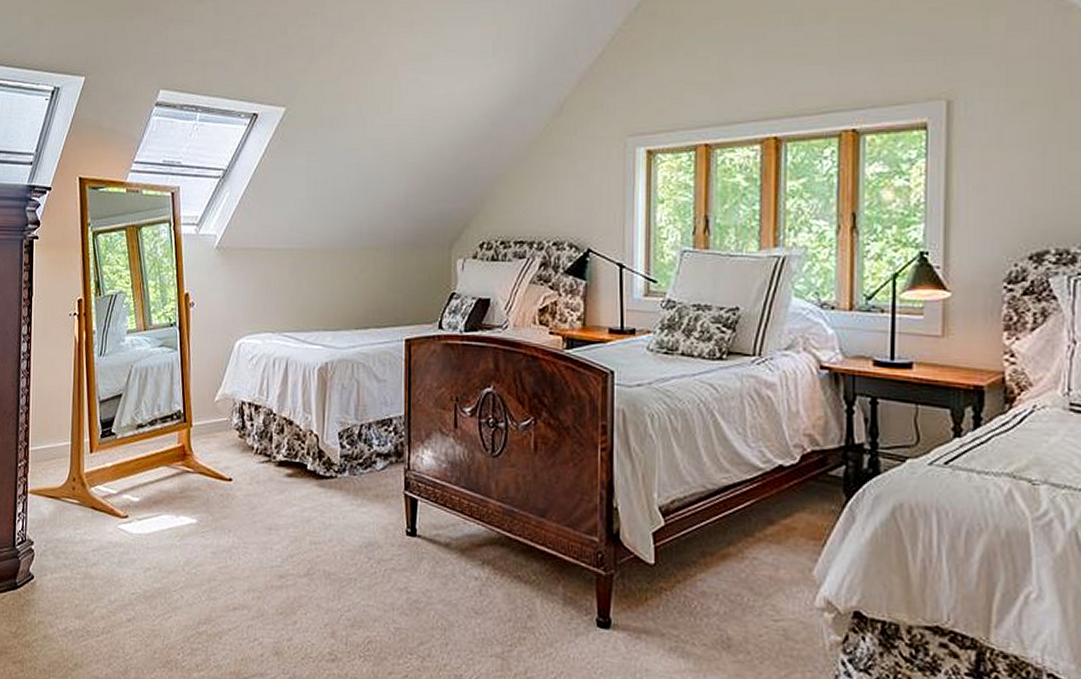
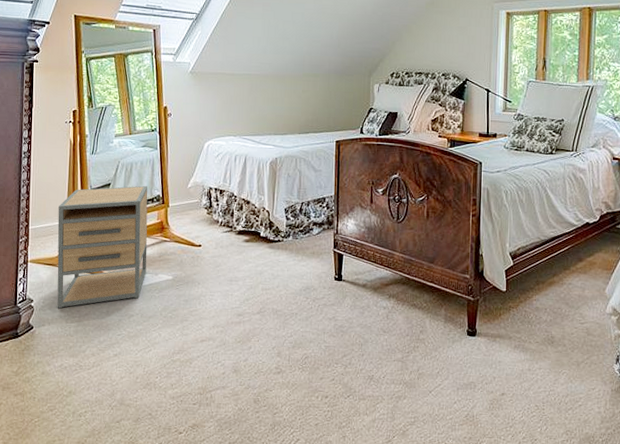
nightstand: none [61,397,167,555] -> present [57,185,148,309]

